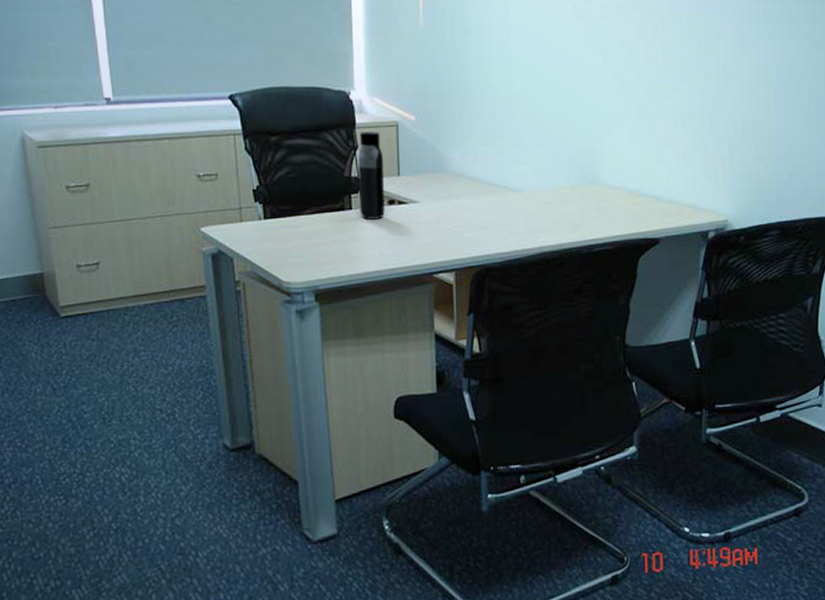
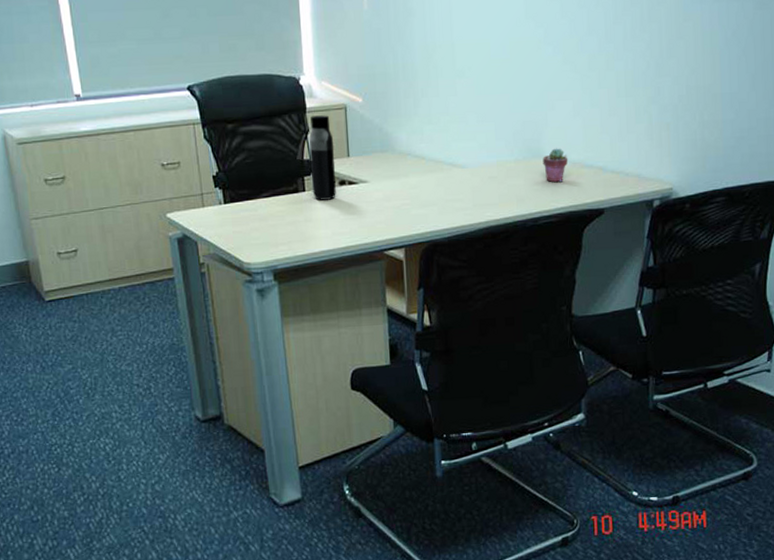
potted succulent: none [598,175,625,210] -> present [542,148,568,183]

